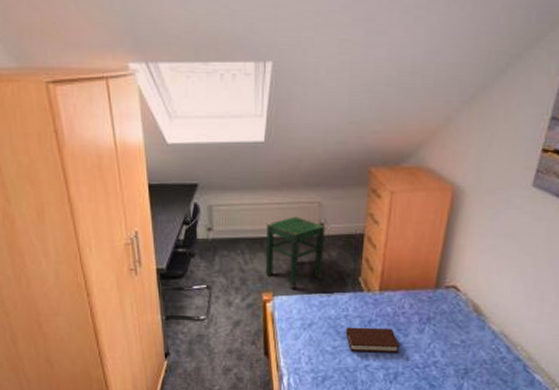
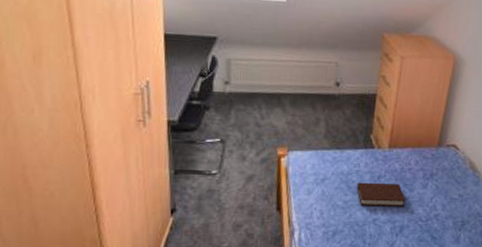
stool: present [266,216,325,289] -> none [282,74,341,145]

